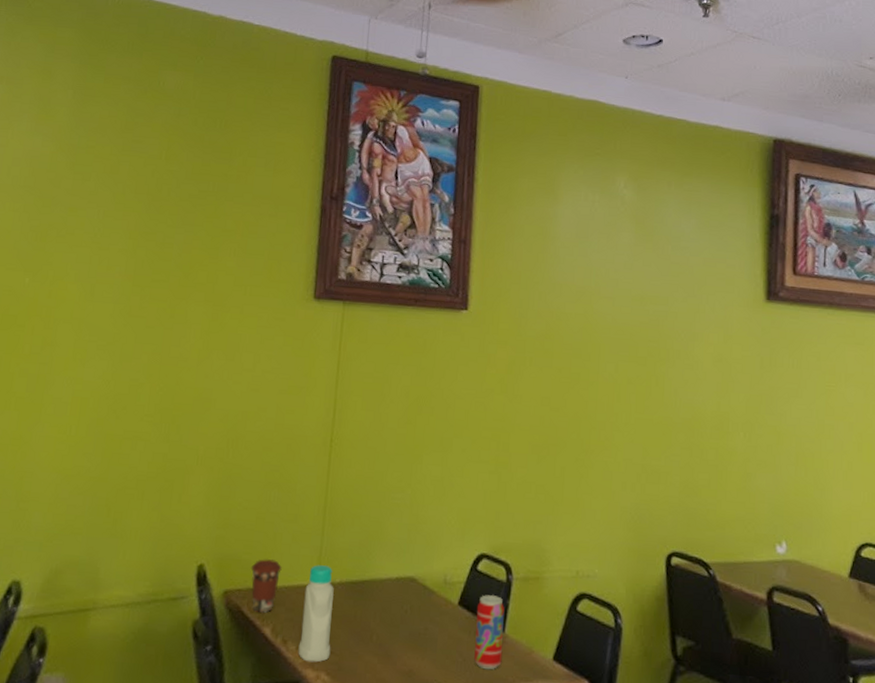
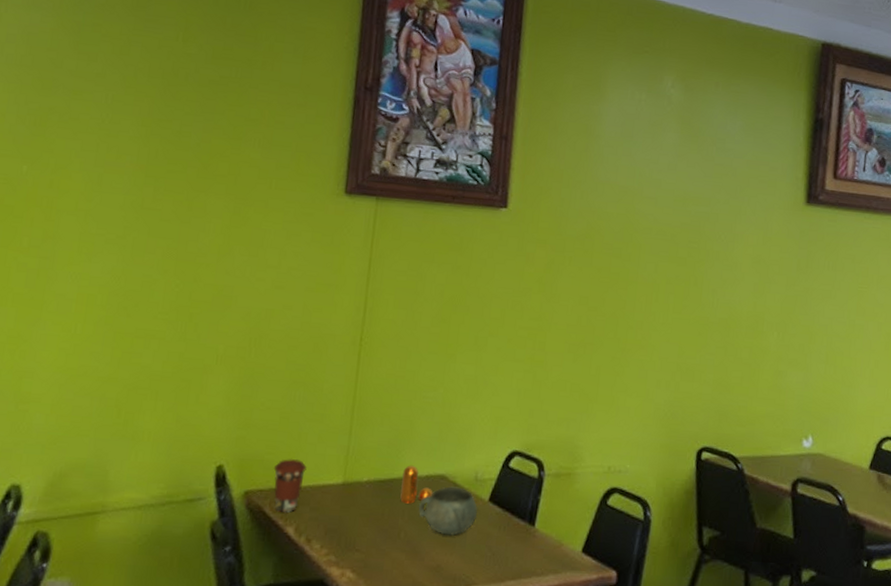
bottle: present [298,565,334,663] -> none [322,464,361,560]
pepper shaker: none [372,566,404,606] -> present [400,465,433,504]
decorative bowl: none [389,589,448,640] -> present [418,486,478,536]
beverage can: present [473,595,504,670] -> none [502,491,535,563]

